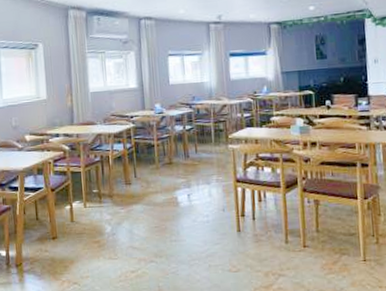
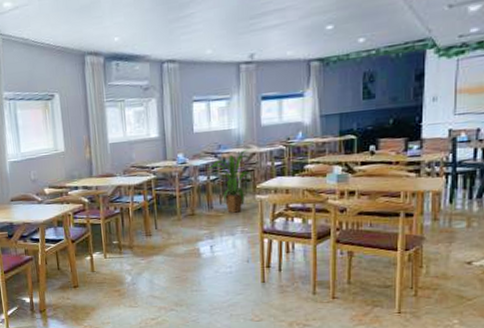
house plant: none [183,101,230,162] -> present [207,148,258,213]

